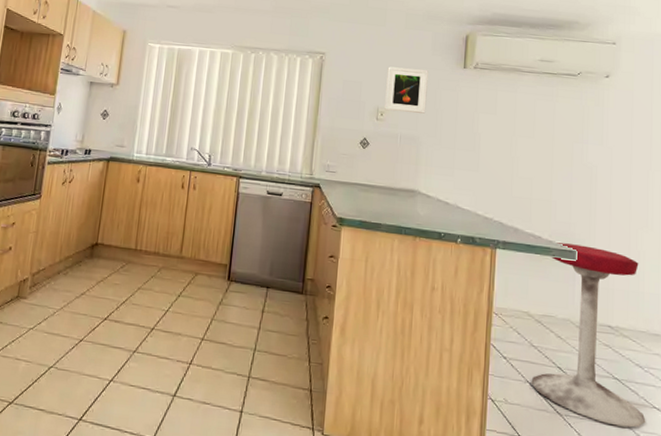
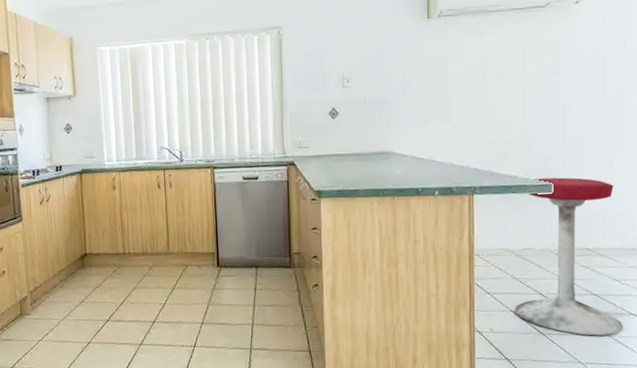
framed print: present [385,66,429,114] -> none [349,26,393,77]

